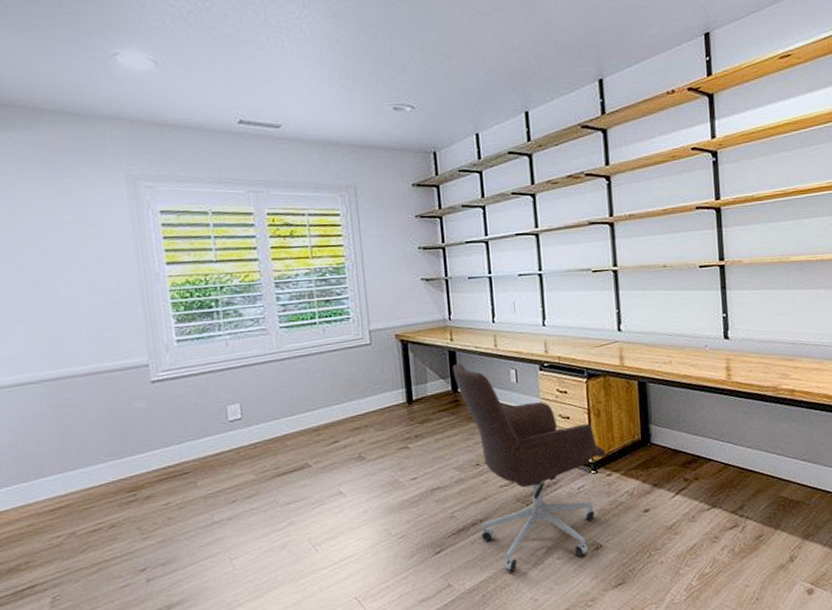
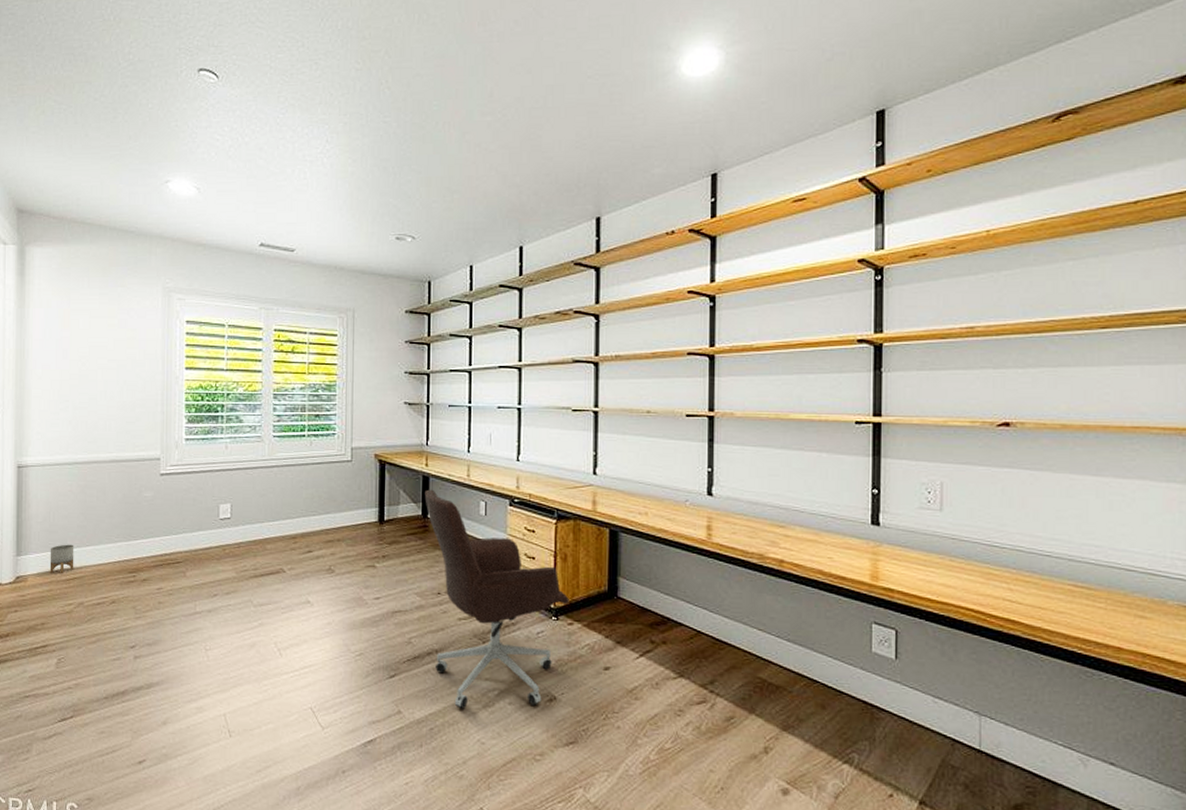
planter: none [23,471,58,506] -> present [49,544,74,573]

